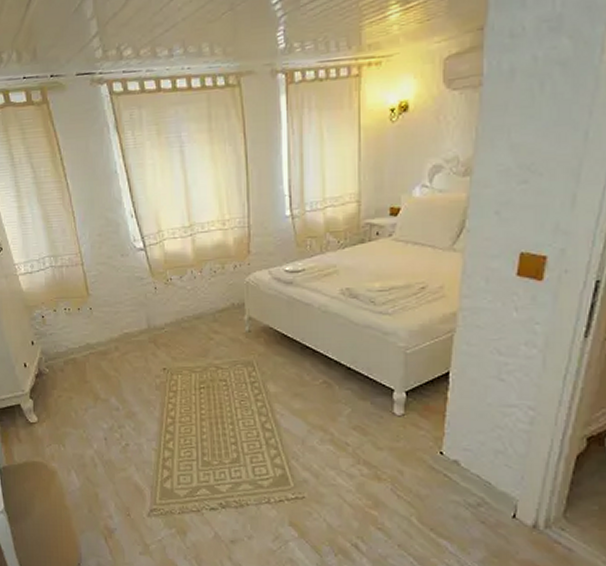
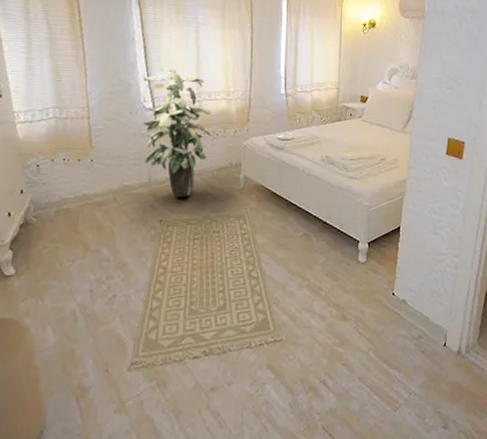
indoor plant: none [132,199,209,344] -> present [143,67,212,197]

